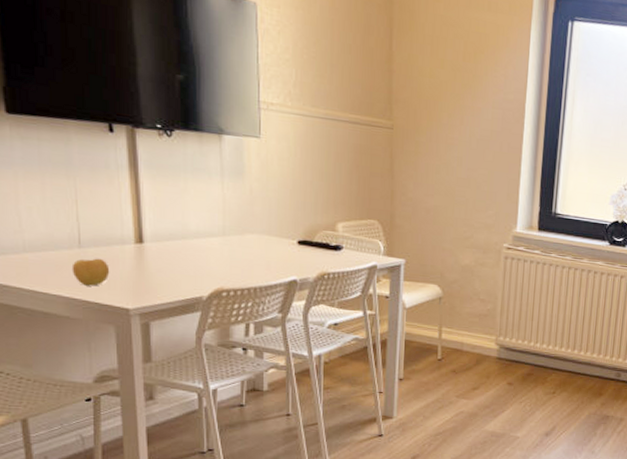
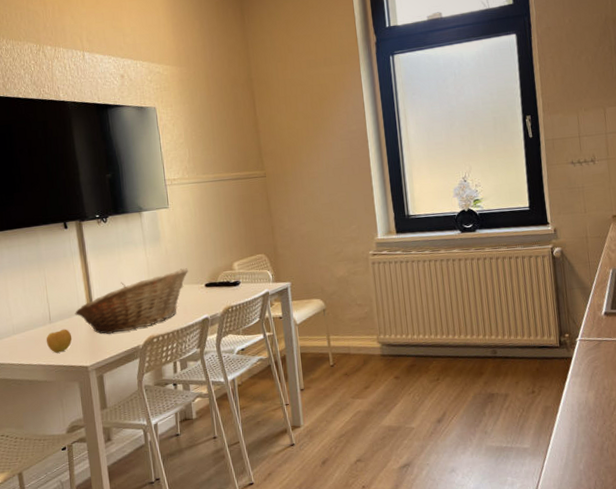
fruit basket: none [116,216,279,277] -> present [75,268,189,334]

